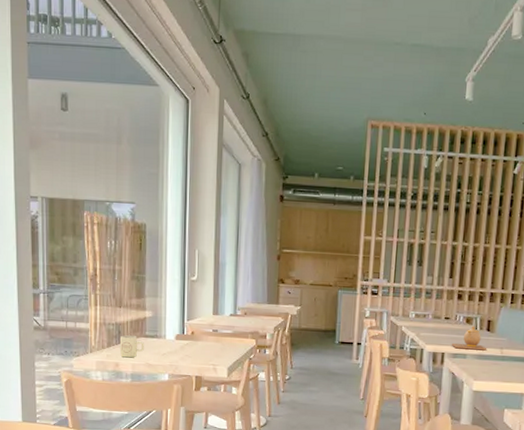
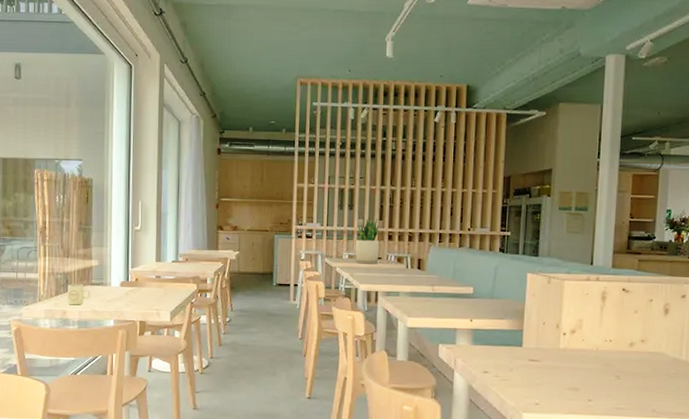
planter: none [422,275,449,325] -> present [355,218,380,264]
teapot: present [451,325,486,351] -> none [384,264,418,288]

